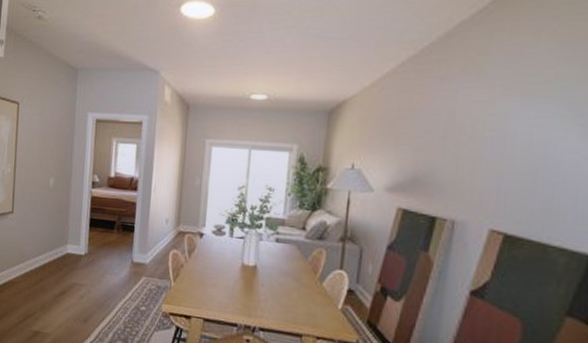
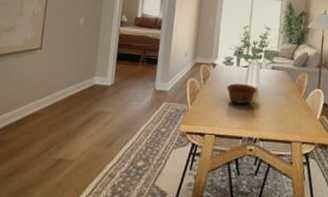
bowl: none [217,258,257,284] -> present [227,83,258,104]

